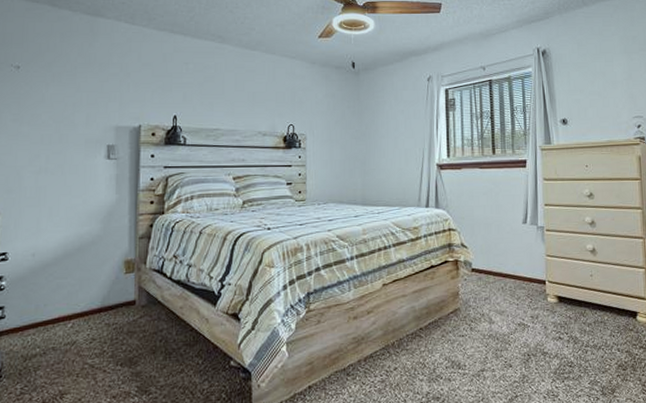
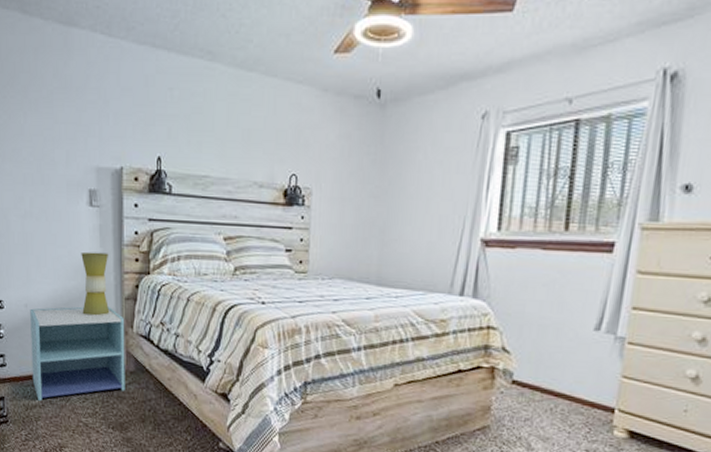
nightstand: none [34,247,138,349] -> present [30,306,125,401]
table lamp: none [94,198,124,257] -> present [81,251,110,316]

